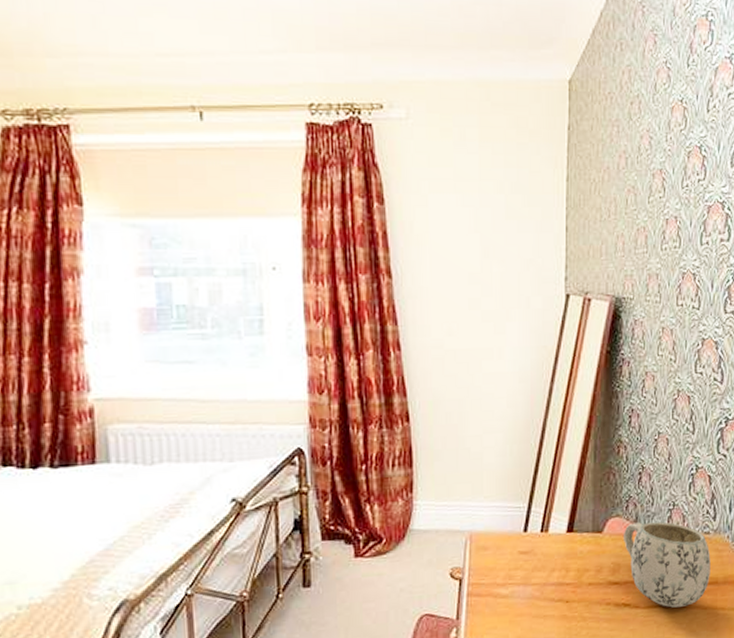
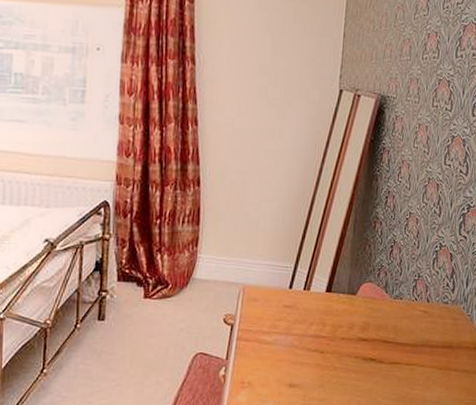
mug: present [624,521,711,608] -> none [374,289,448,366]

